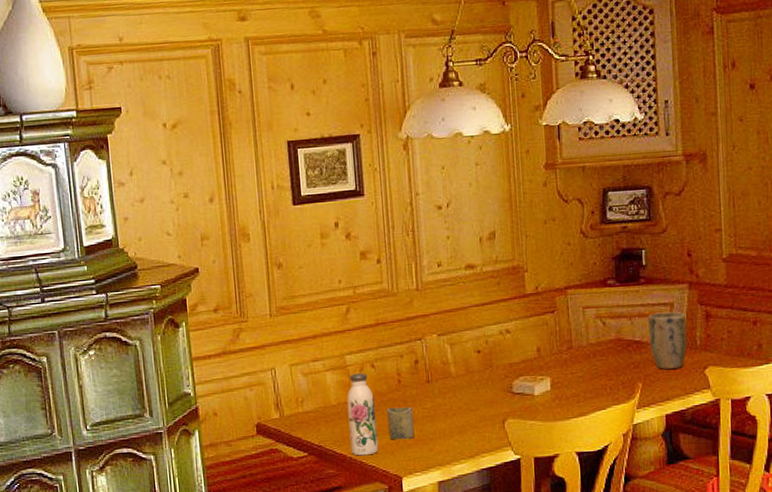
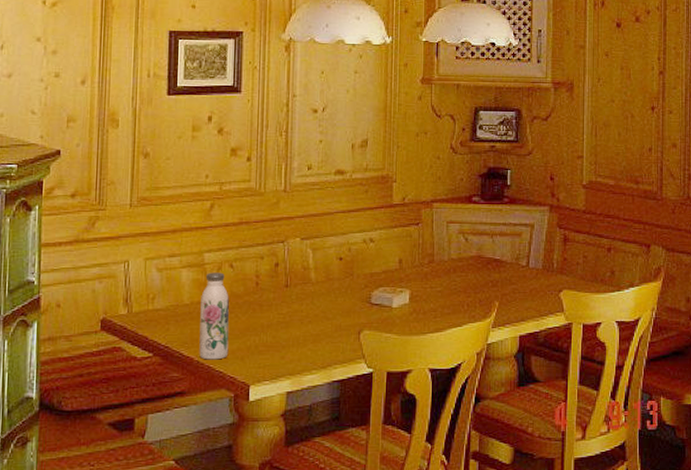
cup: present [387,406,415,440] -> none [241,311,268,345]
plant pot: present [648,311,688,369] -> none [508,233,545,289]

